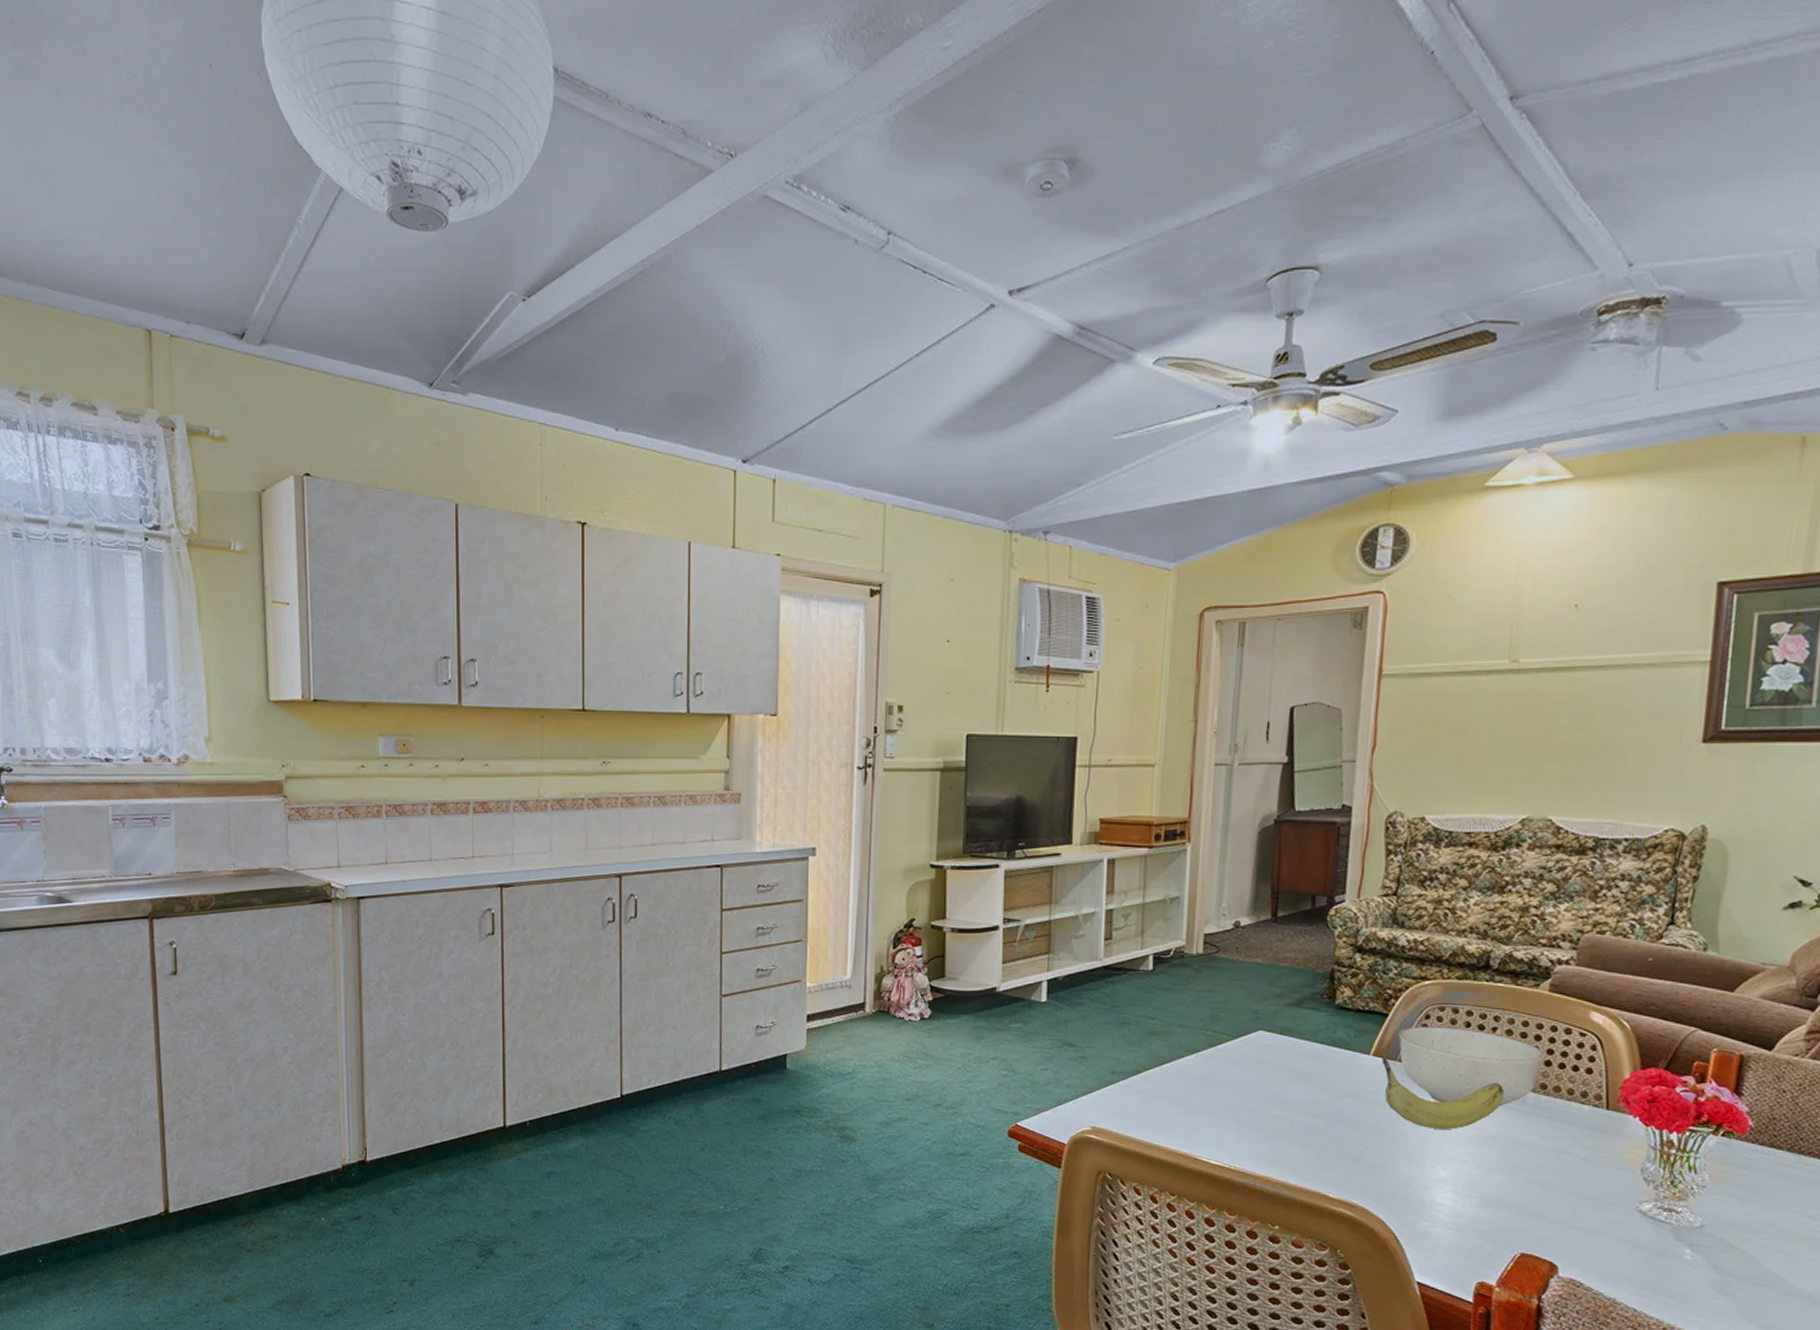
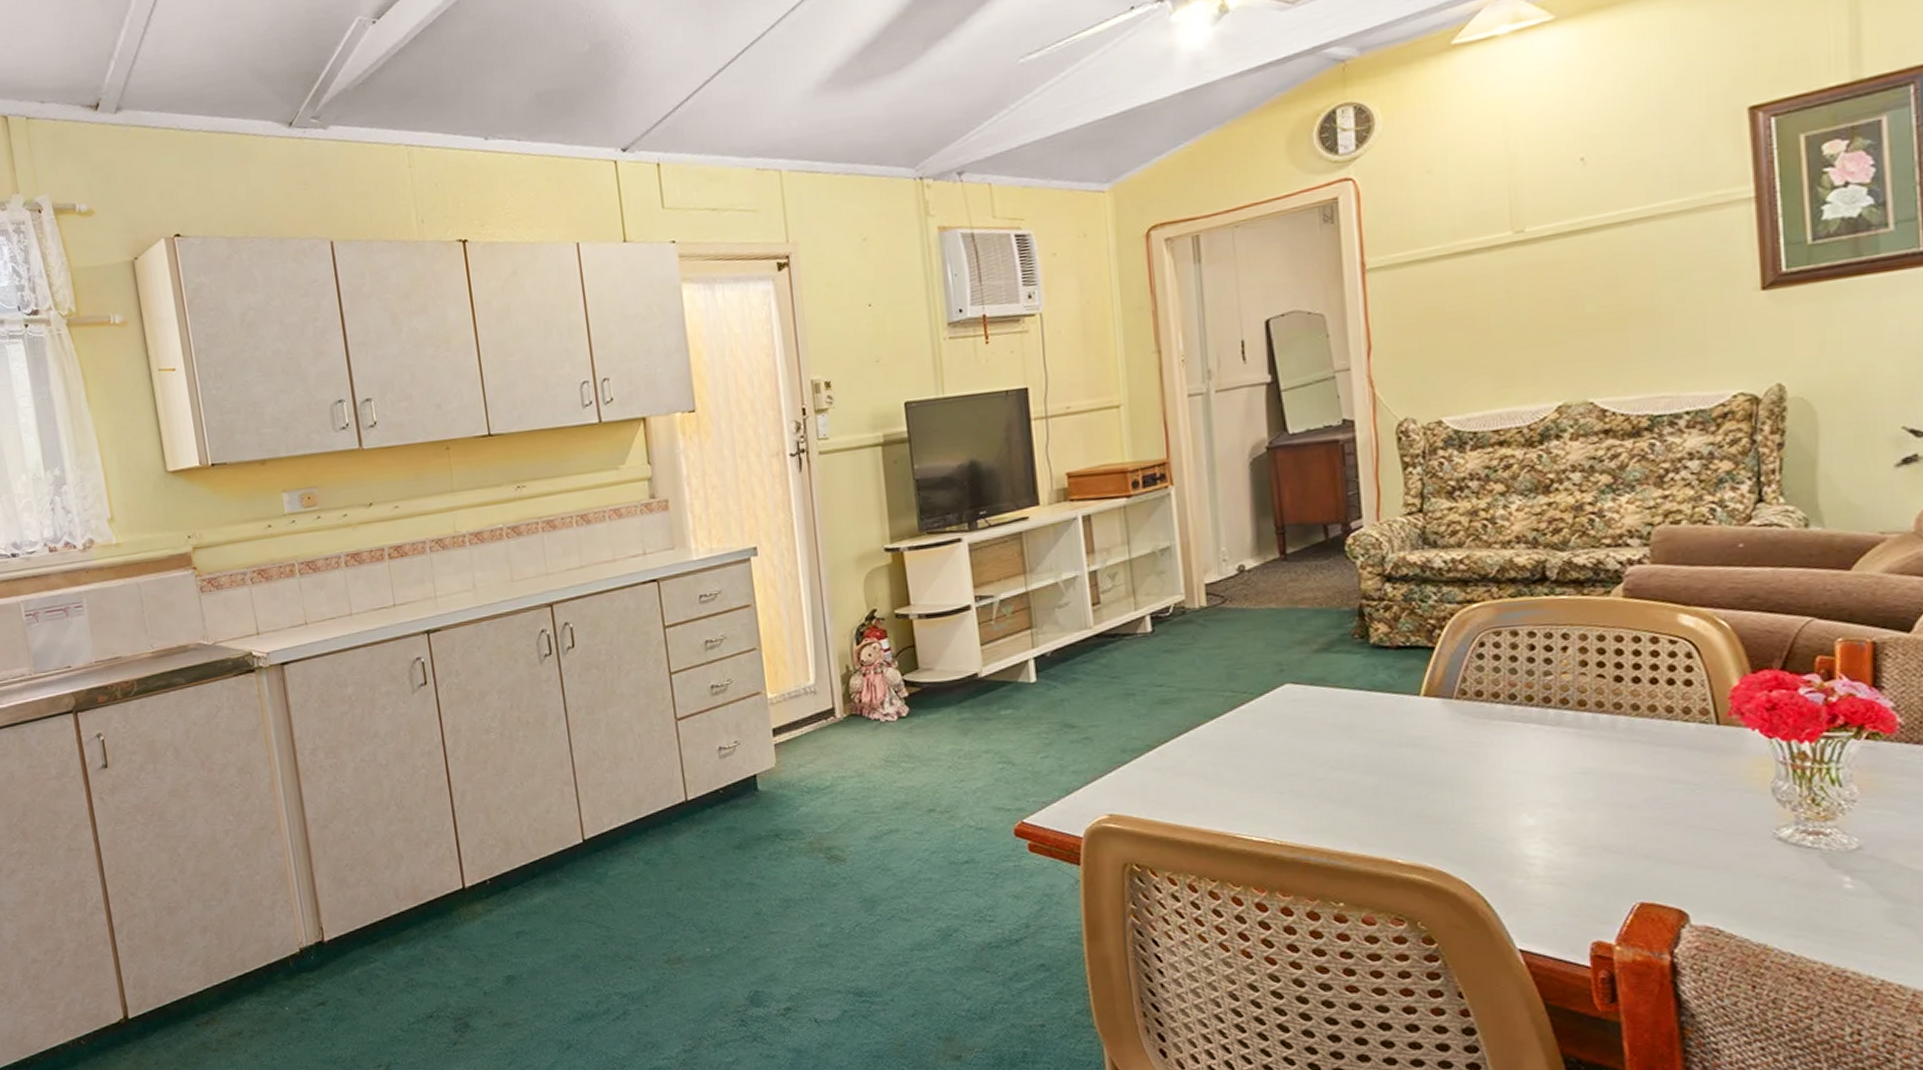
fruit: present [1382,1054,1504,1129] -> none [1436,692,1589,771]
bowl: present [1398,1026,1545,1108] -> none [1450,651,1631,741]

